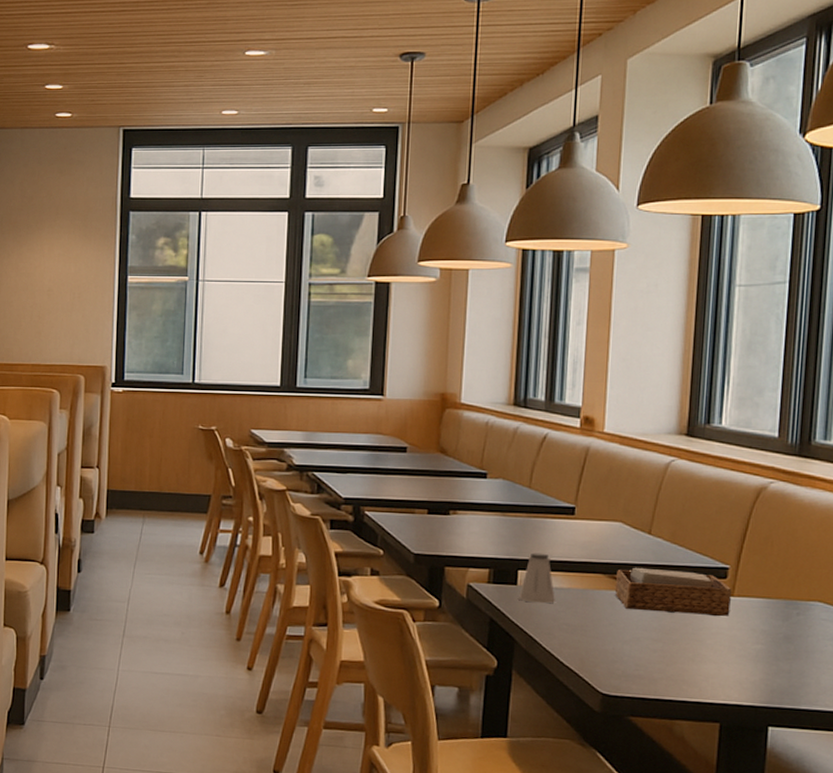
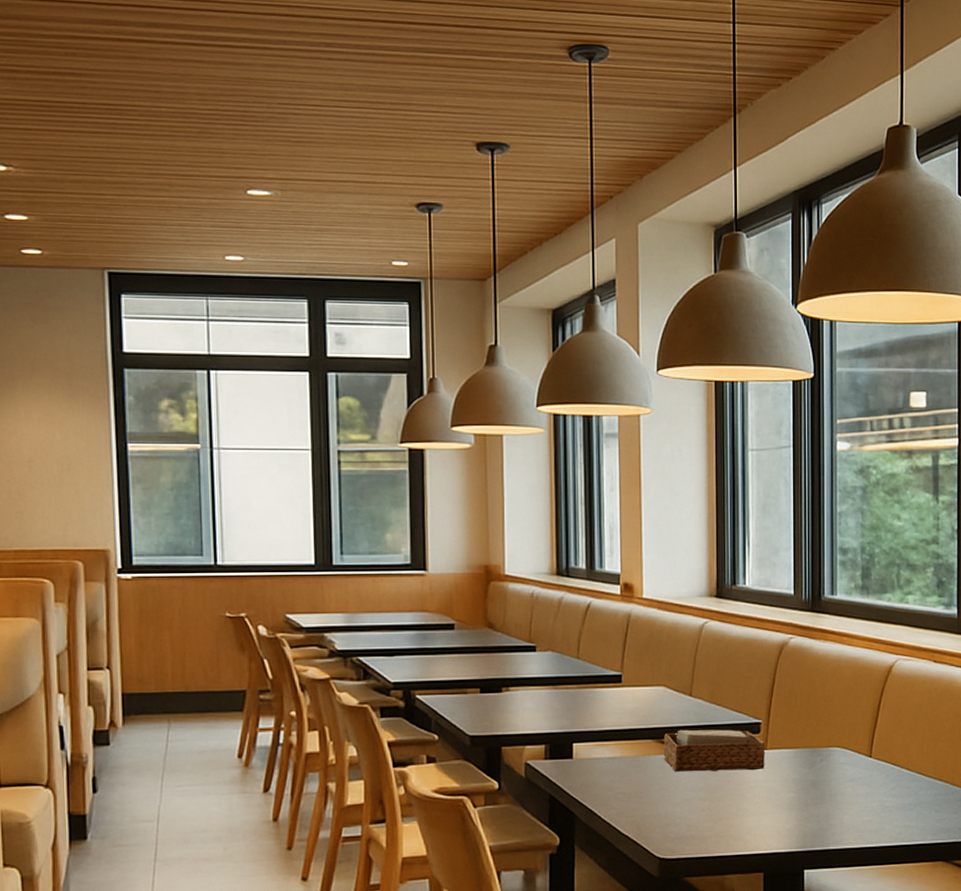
saltshaker: present [519,552,555,604] -> none [575,724,610,775]

